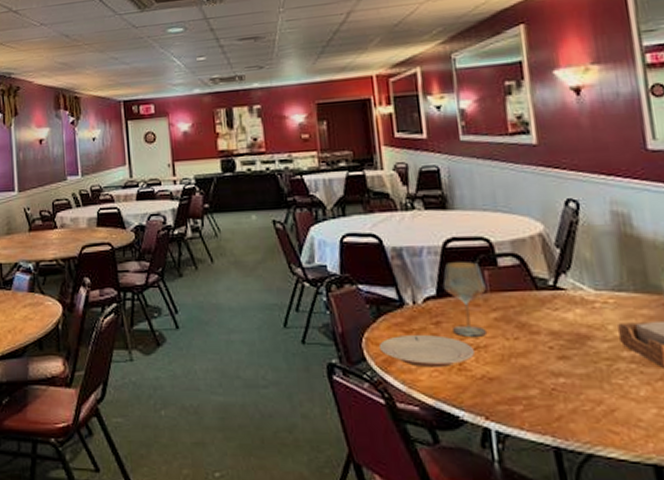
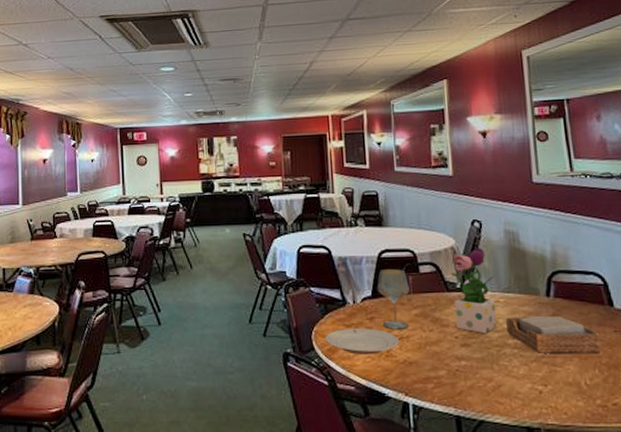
flower arrangement: none [540,234,606,344] -> present [451,248,497,335]

